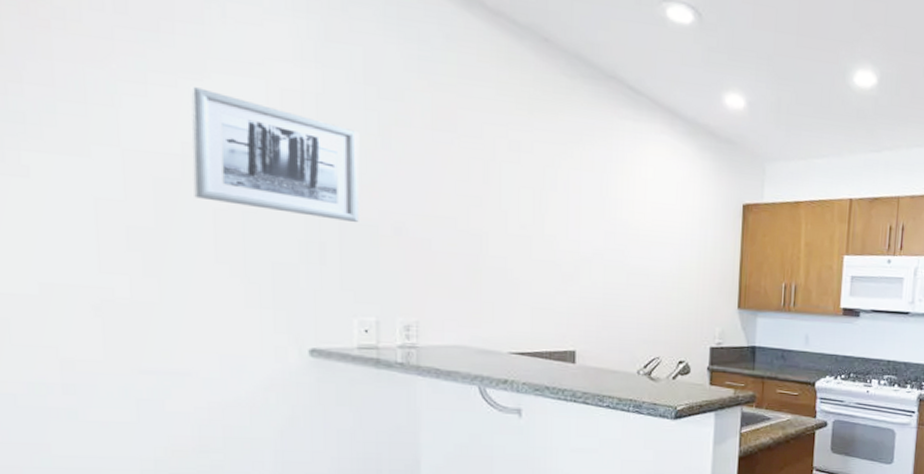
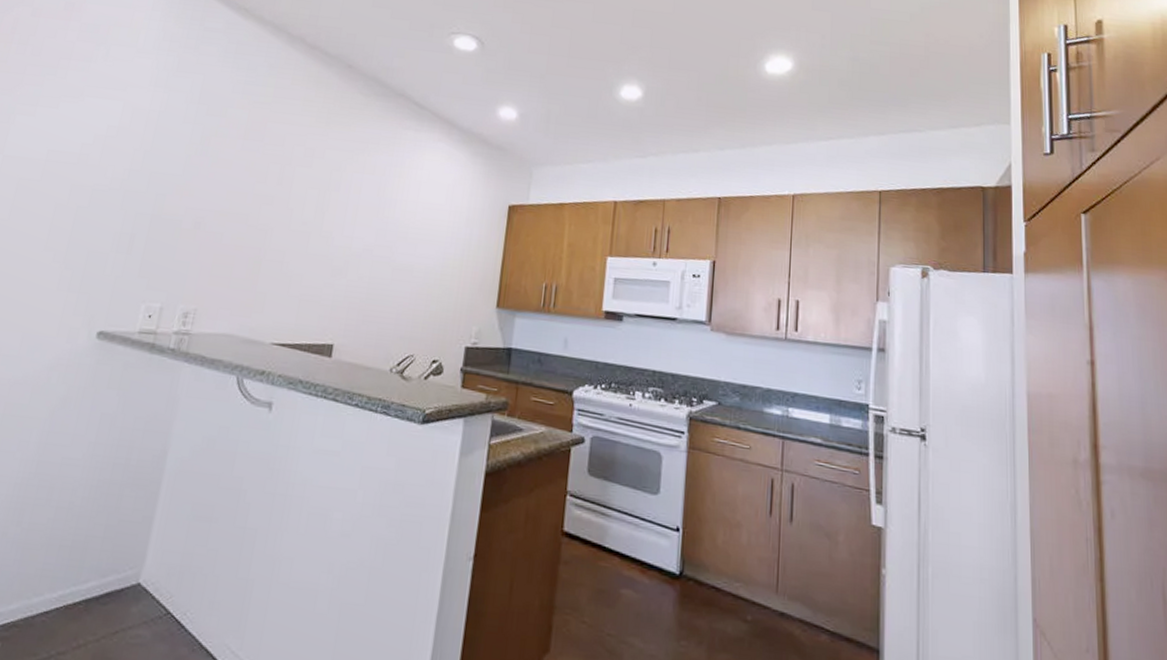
wall art: present [191,87,360,223] -> none [44,108,185,218]

